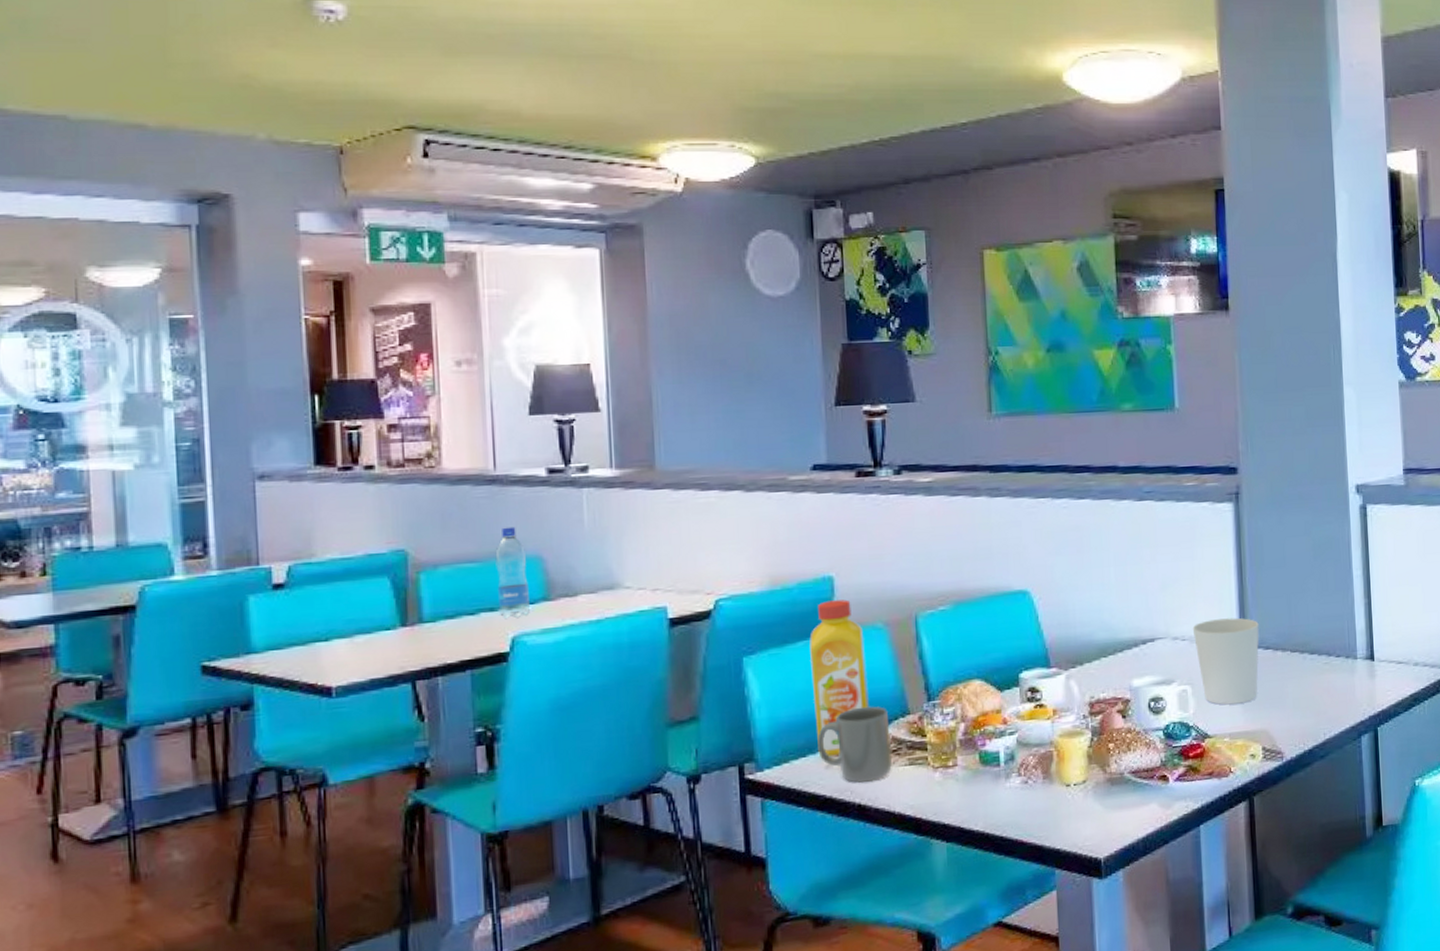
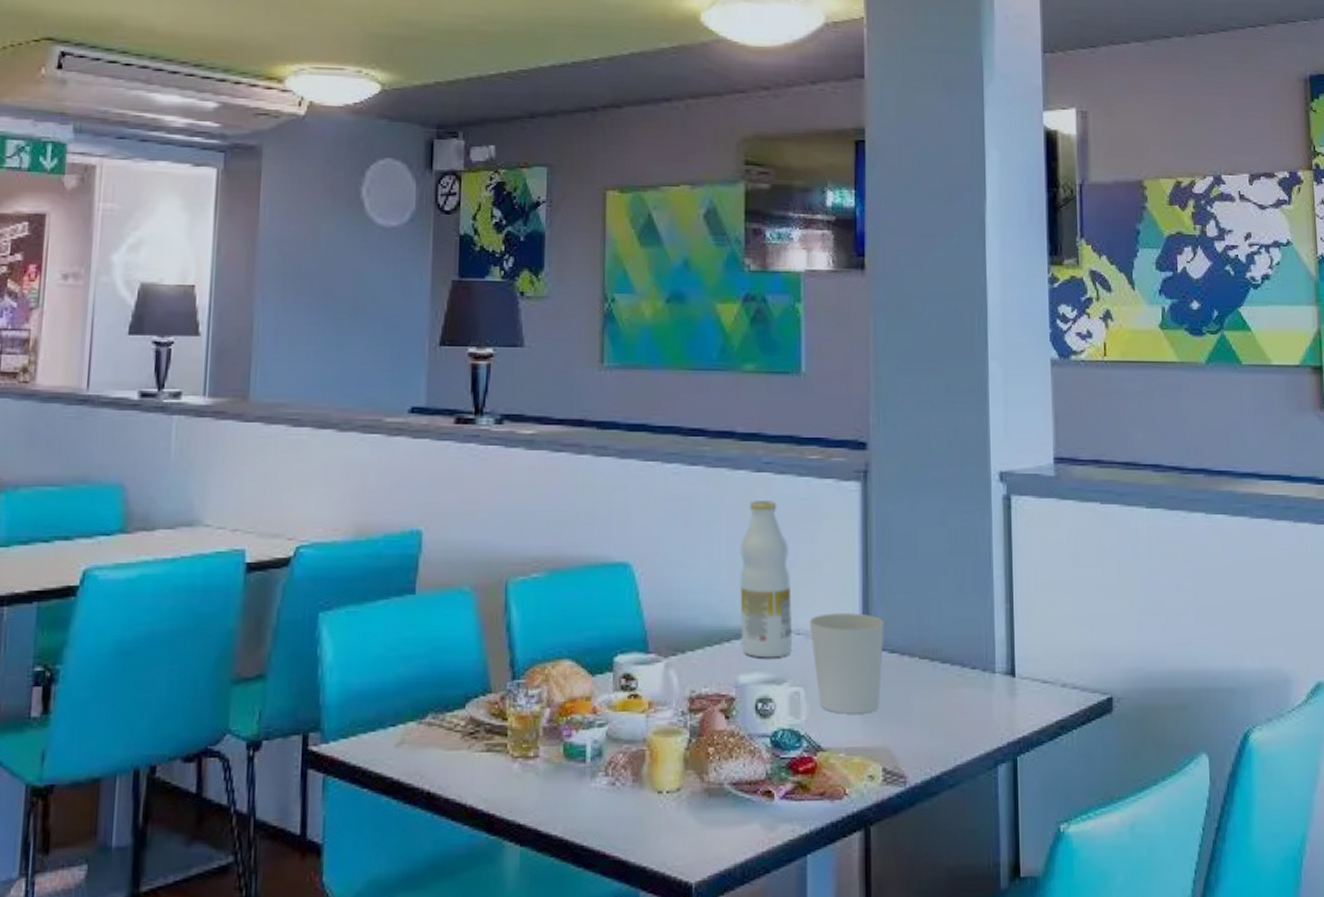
bottle: present [495,526,530,620] -> none [74,451,108,550]
juice bottle: present [809,599,870,757] -> none [389,557,450,733]
cup: present [817,706,893,783] -> none [389,679,469,767]
juice bottle: none [1127,525,1178,664] -> present [740,501,792,658]

